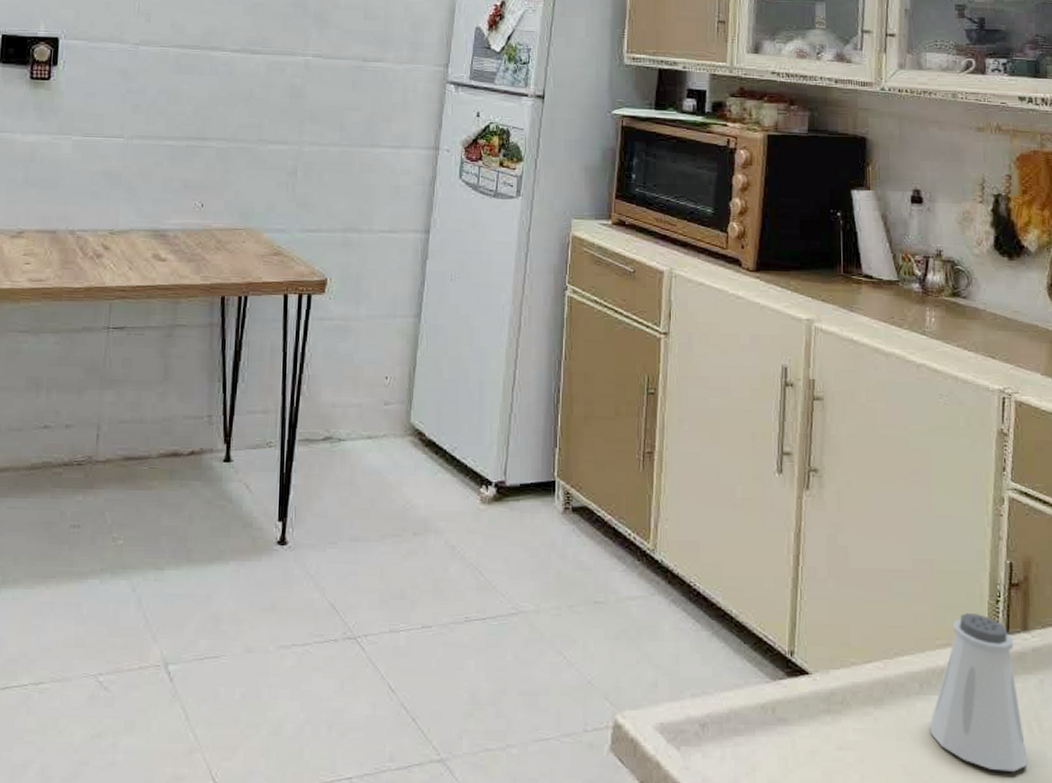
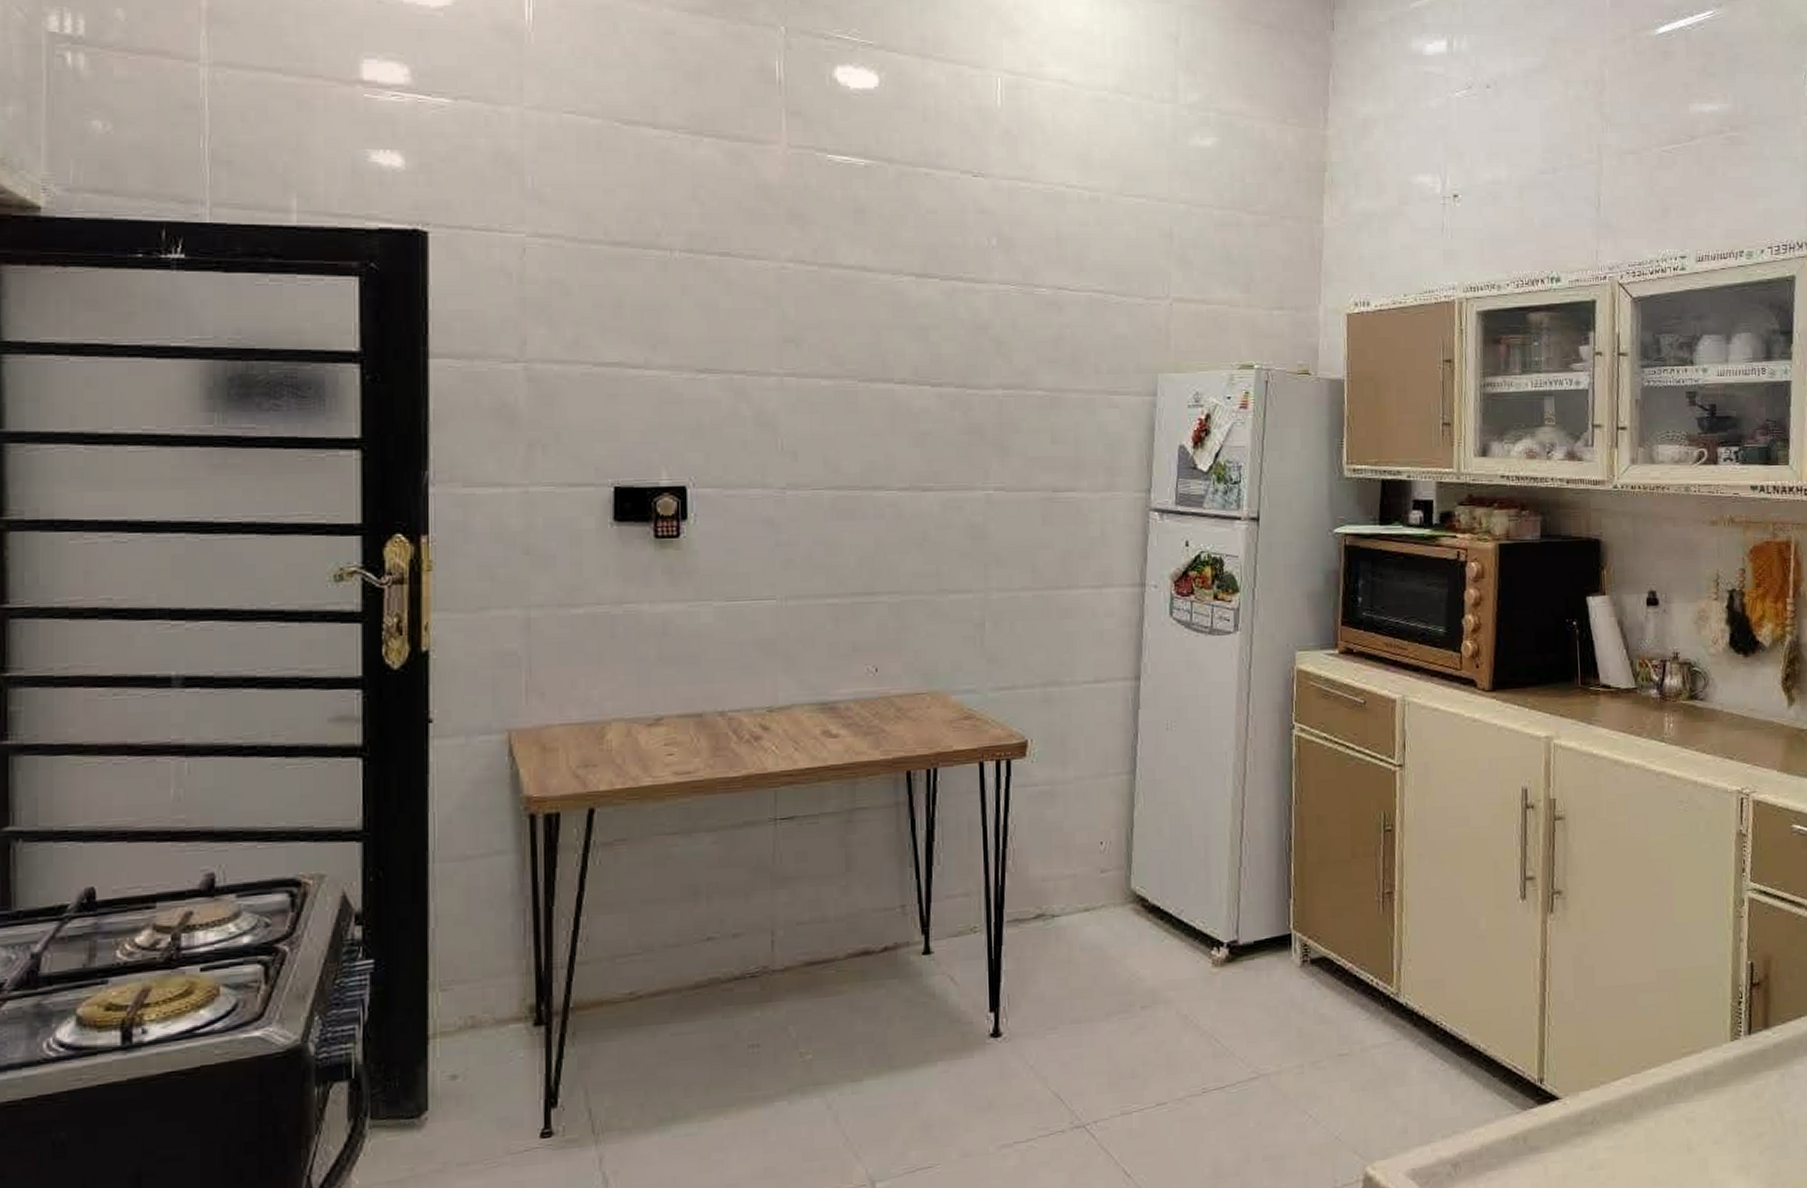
saltshaker: present [929,613,1027,772] -> none [1677,1017,1771,1168]

